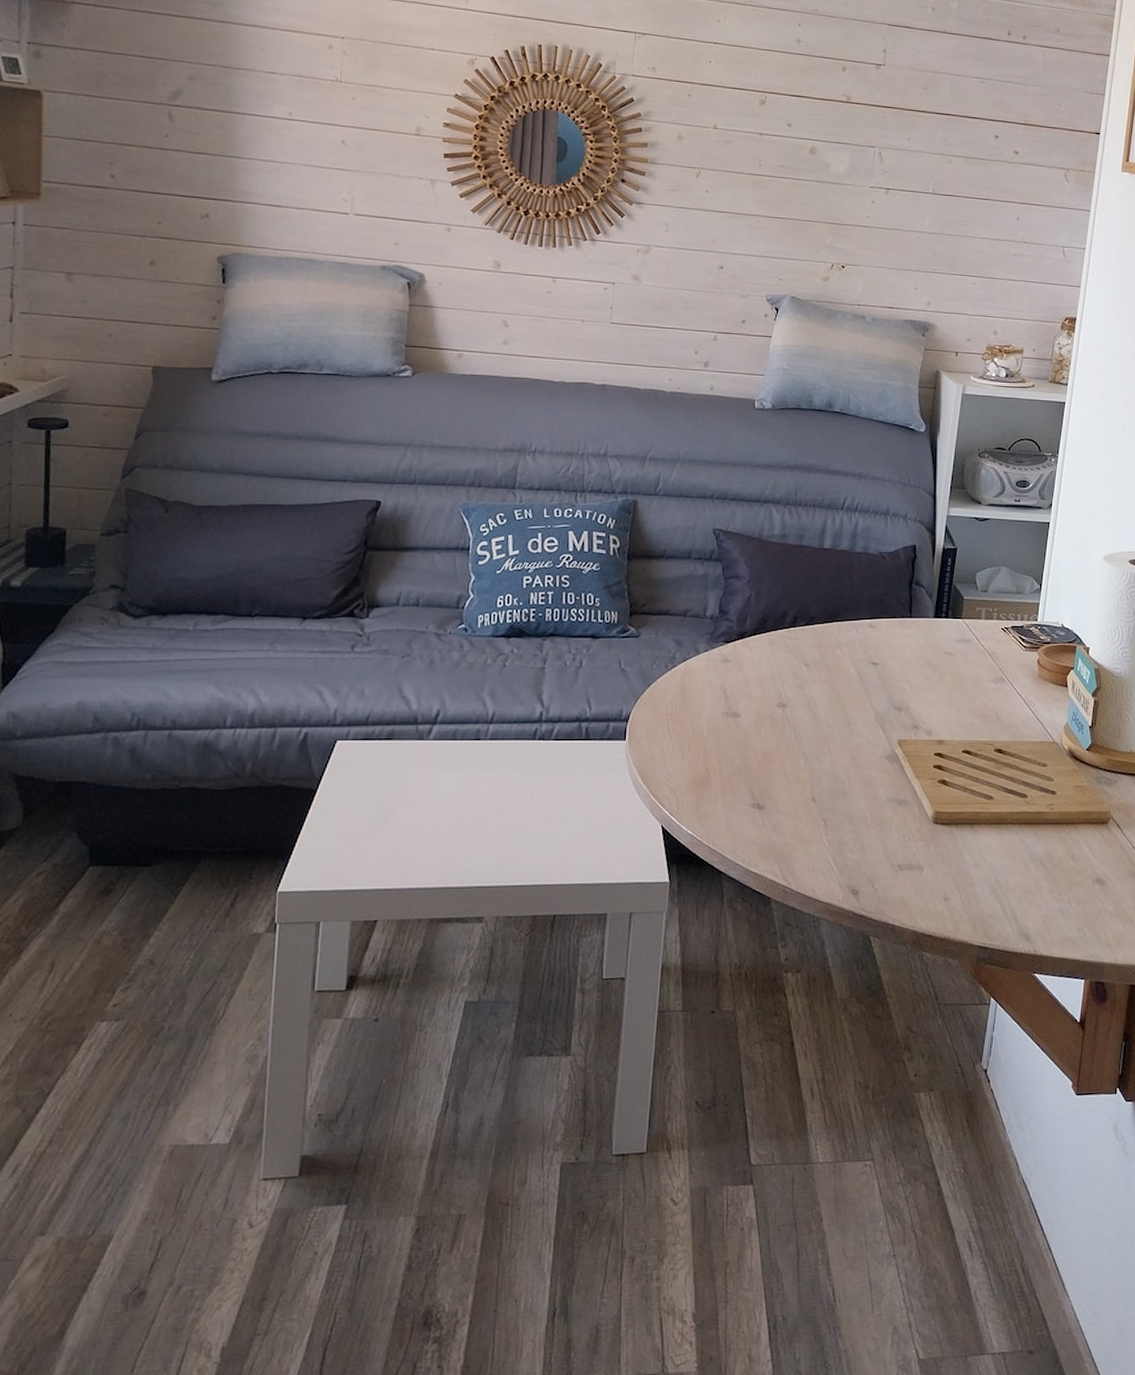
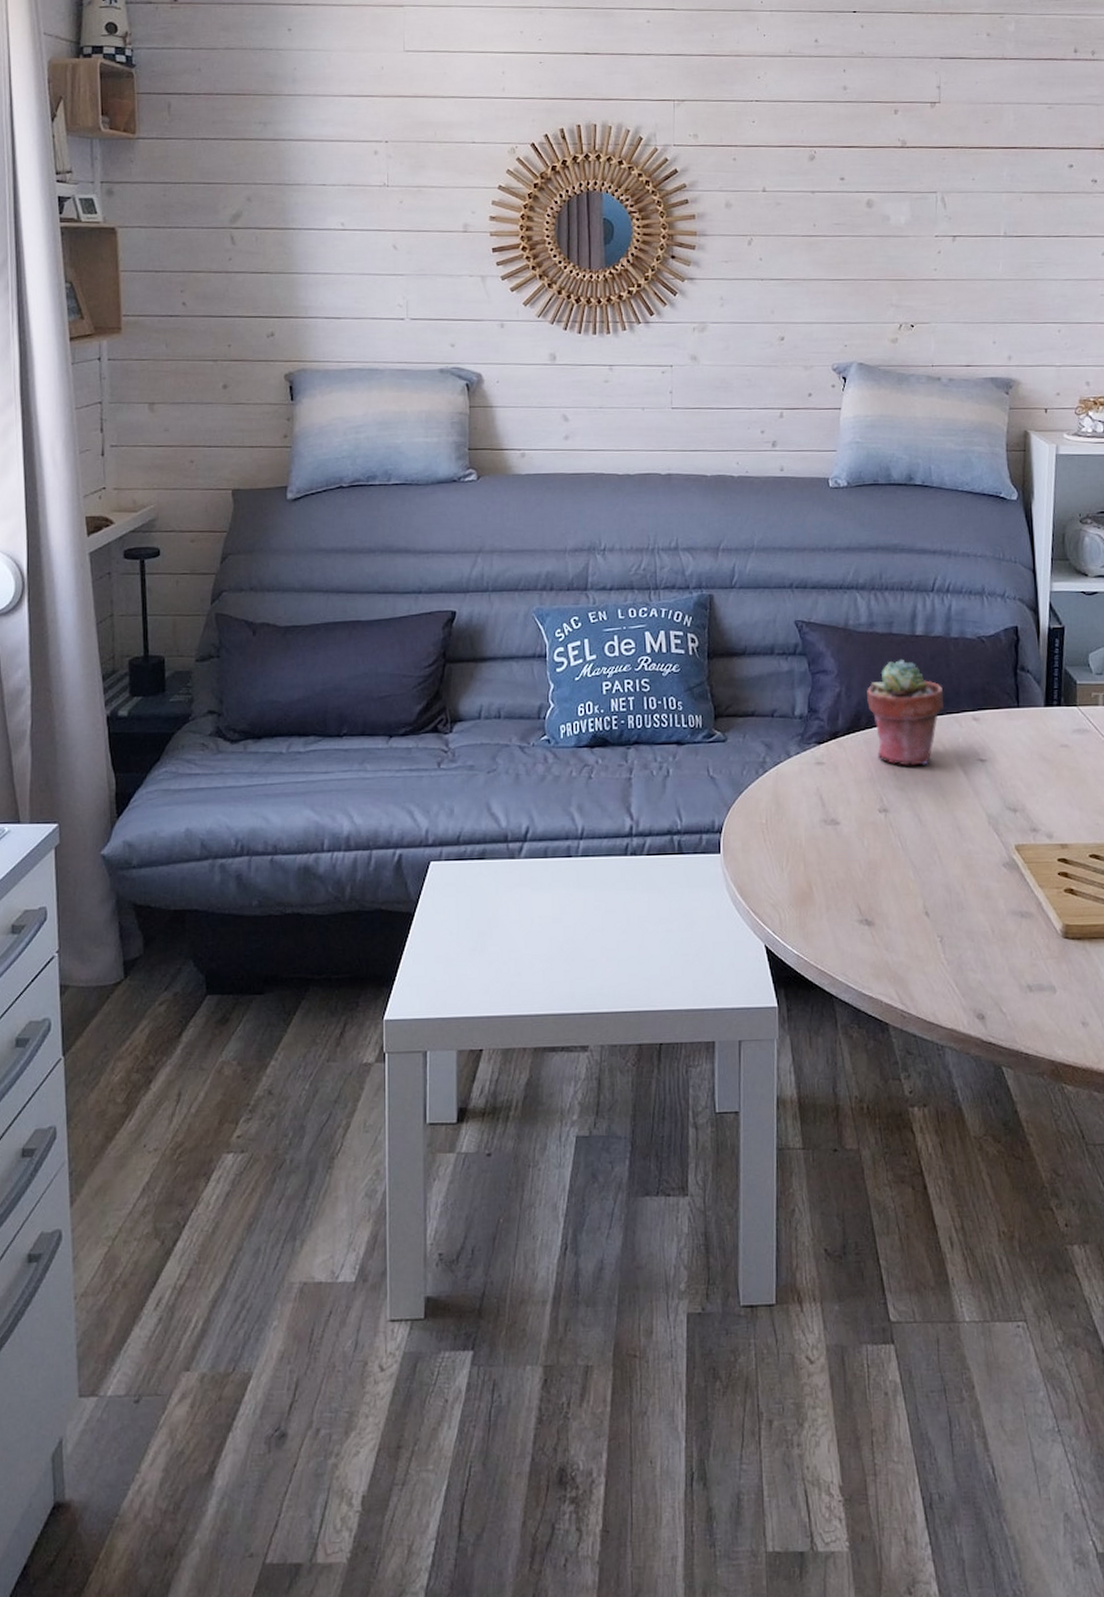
potted succulent: none [774,569,845,666] -> present [867,658,944,766]

